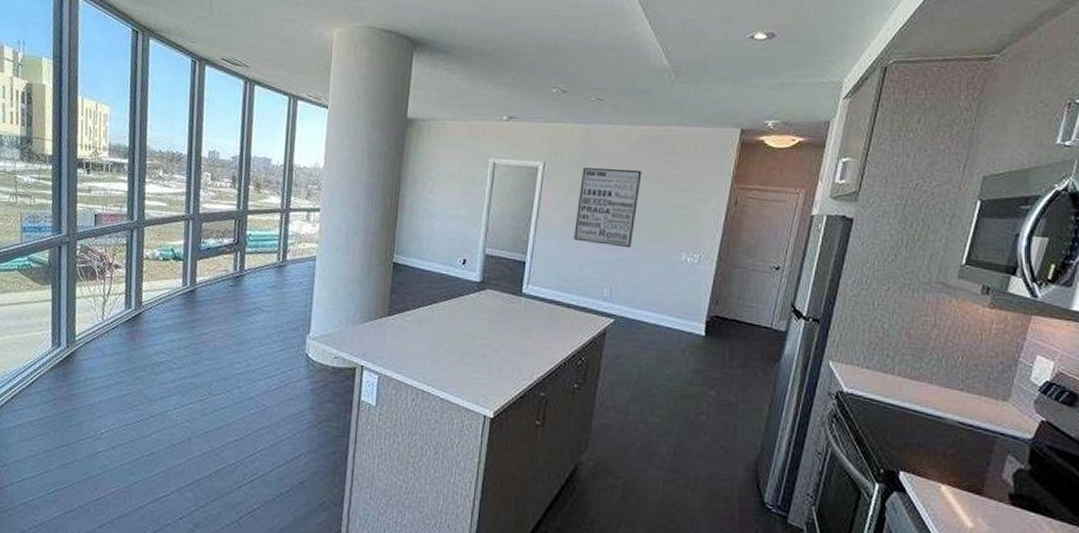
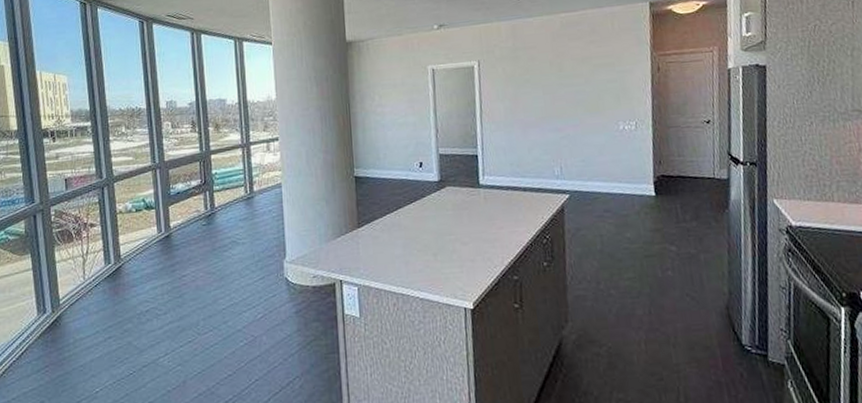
wall art: present [574,168,642,248] -> none [514,53,572,128]

